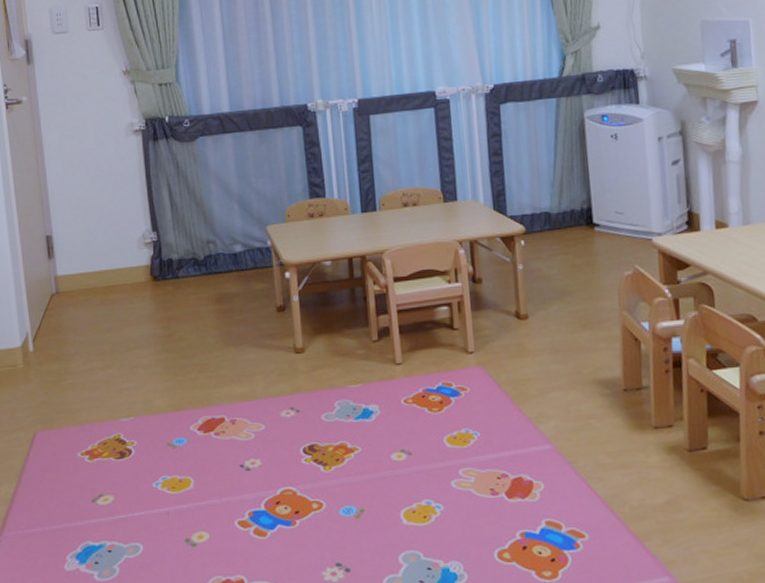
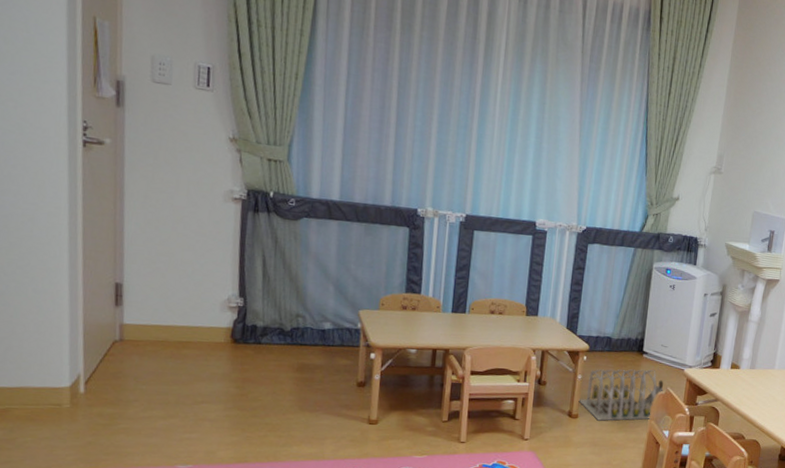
architectural model: none [525,245,631,319] -> present [578,369,664,421]

